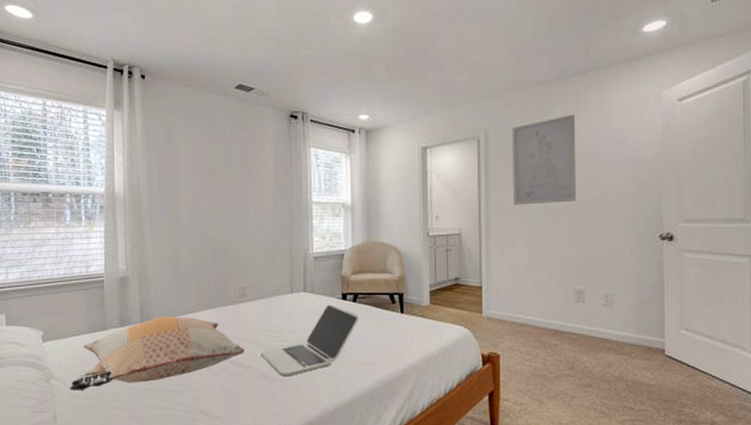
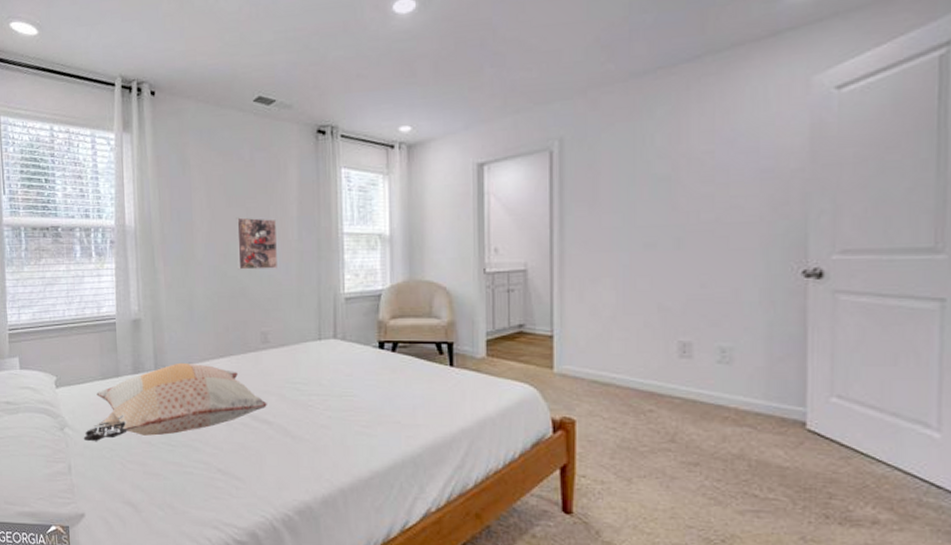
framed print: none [218,187,255,233] -> present [236,217,277,270]
laptop: present [261,304,358,377] -> none [285,354,398,436]
wall art: present [512,114,577,205] -> none [596,113,684,234]

